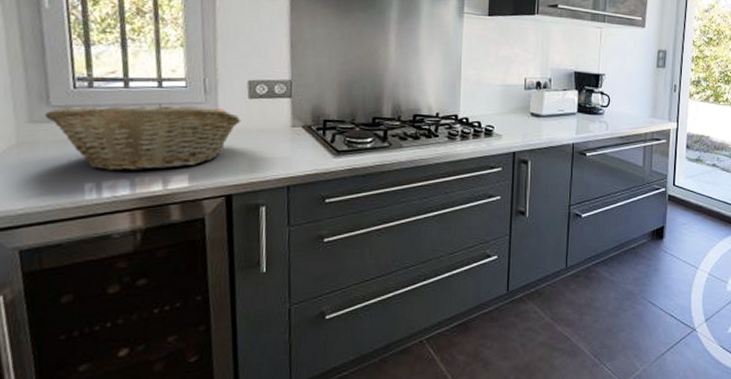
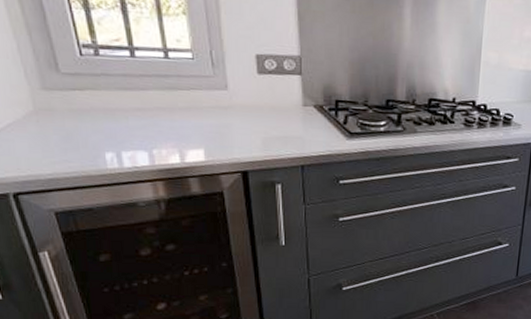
fruit basket: present [44,104,241,172] -> none [55,75,252,143]

